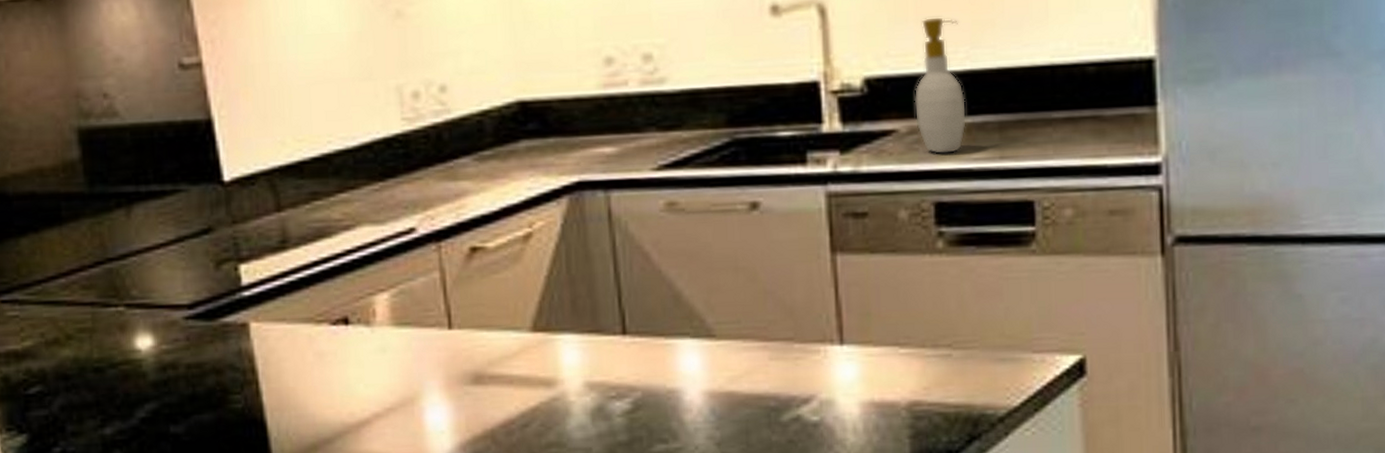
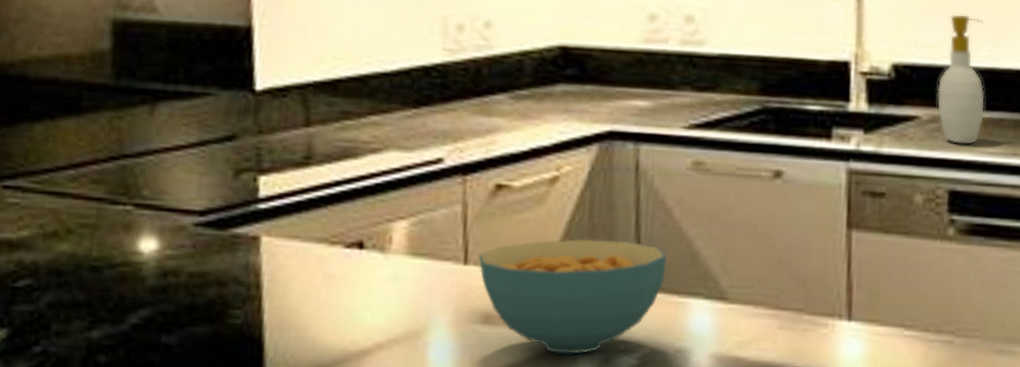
cereal bowl: none [462,288,649,406] -> present [478,238,667,355]

